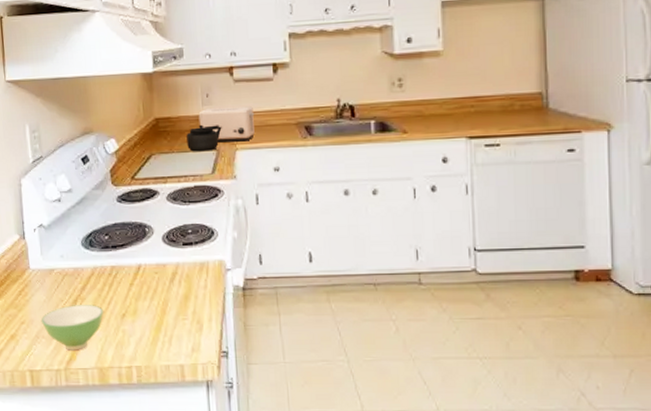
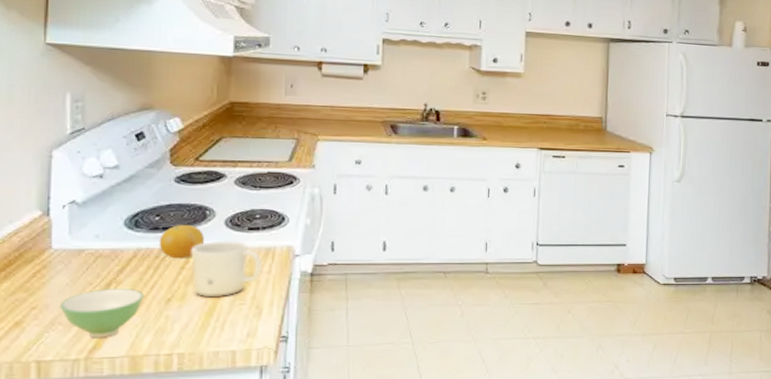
fruit: none [110,242,148,276] -> present [159,224,205,259]
mug: none [137,256,199,312] -> present [191,240,263,296]
kettle: present [186,124,222,152] -> none [264,113,304,140]
toaster: present [198,106,255,143] -> none [280,98,341,134]

